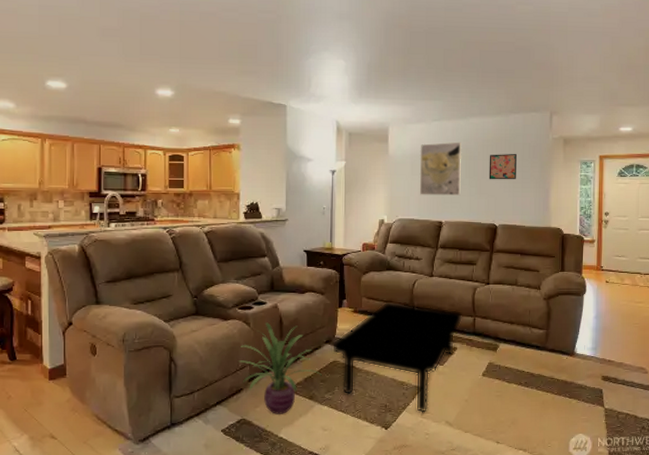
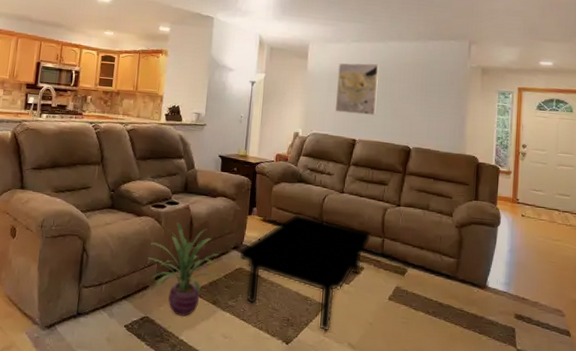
wall art: present [489,154,516,180] -> none [404,78,433,104]

